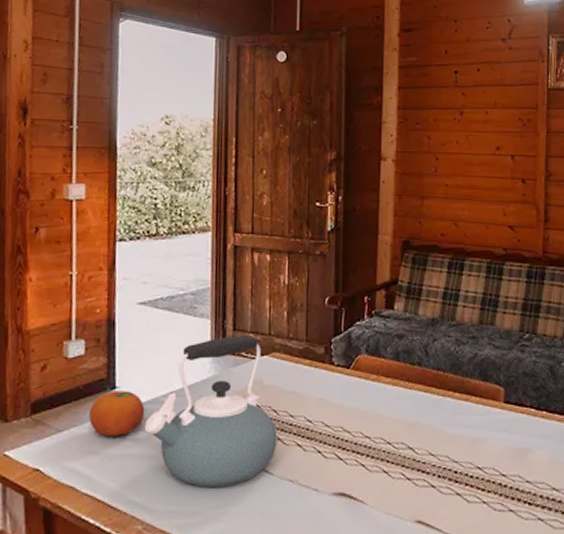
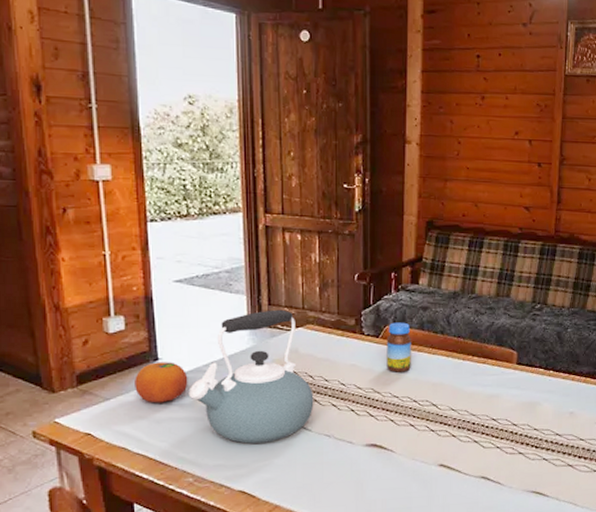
jar: none [358,352,385,409] -> present [387,322,411,372]

